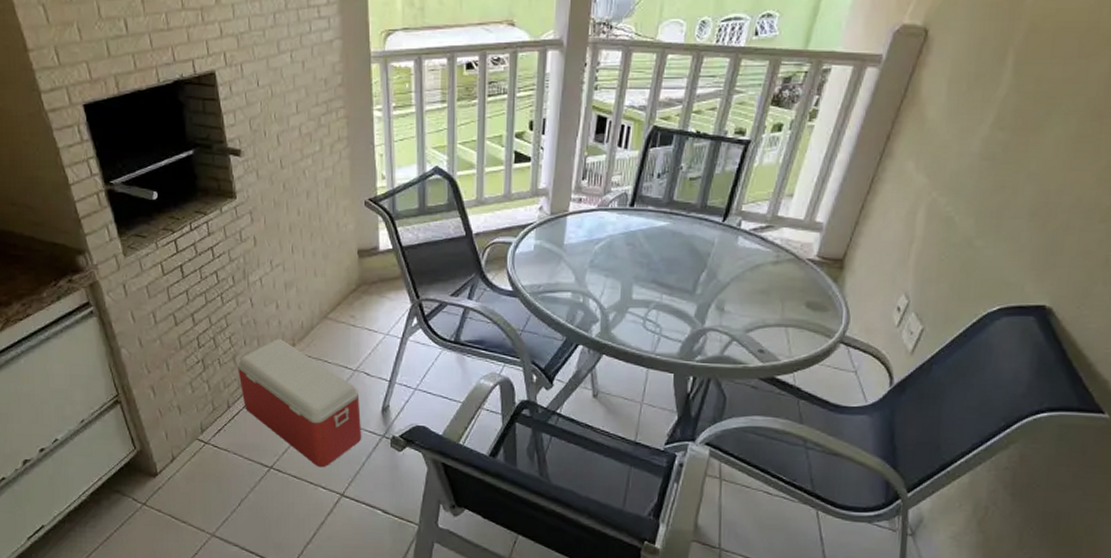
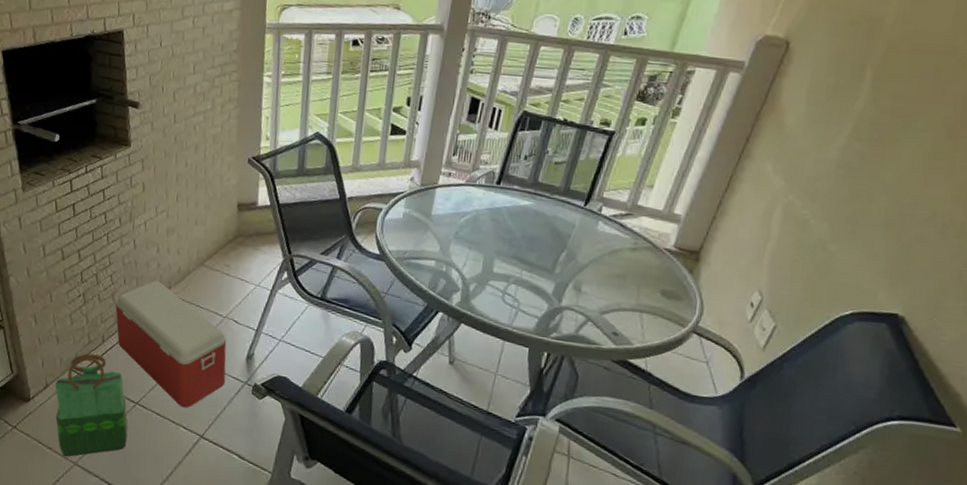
tote bag: none [182,421,264,529] -> present [55,353,128,457]

